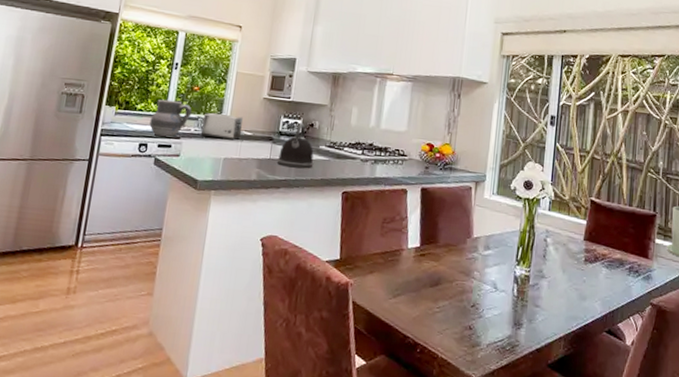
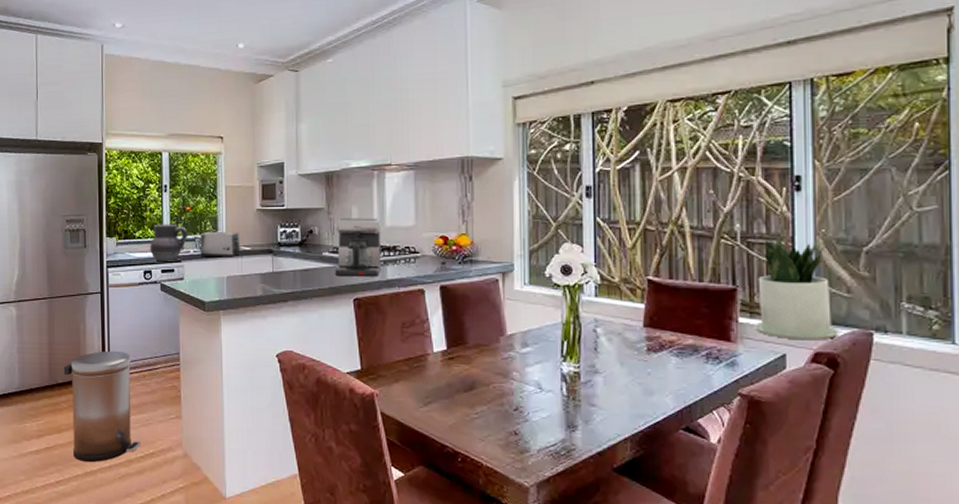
pedal bin: none [24,220,109,337] -> present [63,350,141,463]
kettle: present [277,123,314,169] -> none [280,231,319,279]
coffee maker: none [328,116,377,174] -> present [335,218,382,278]

